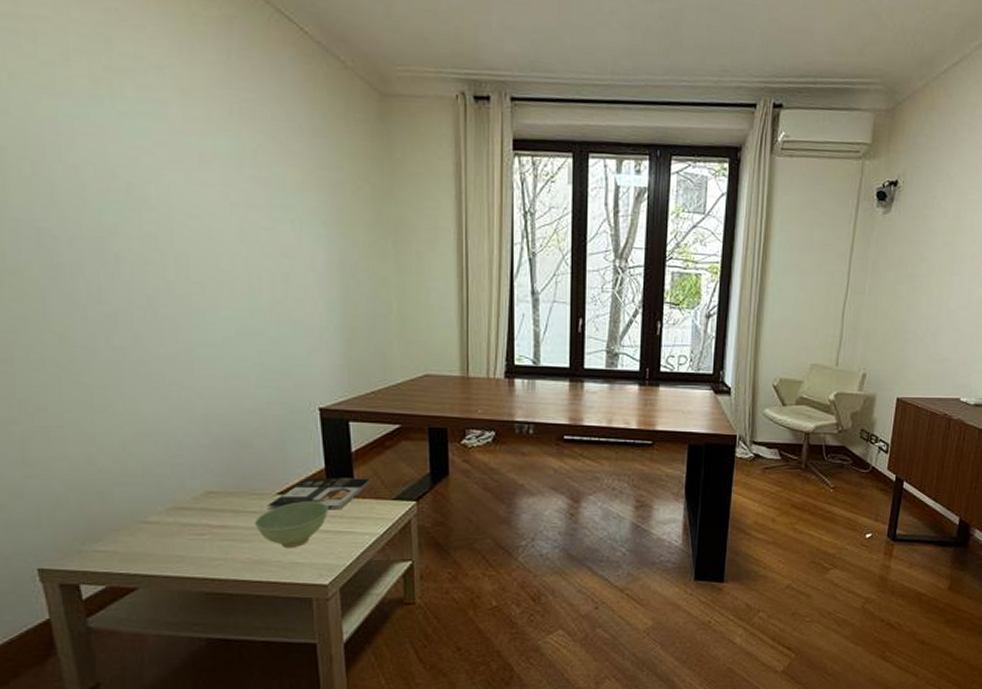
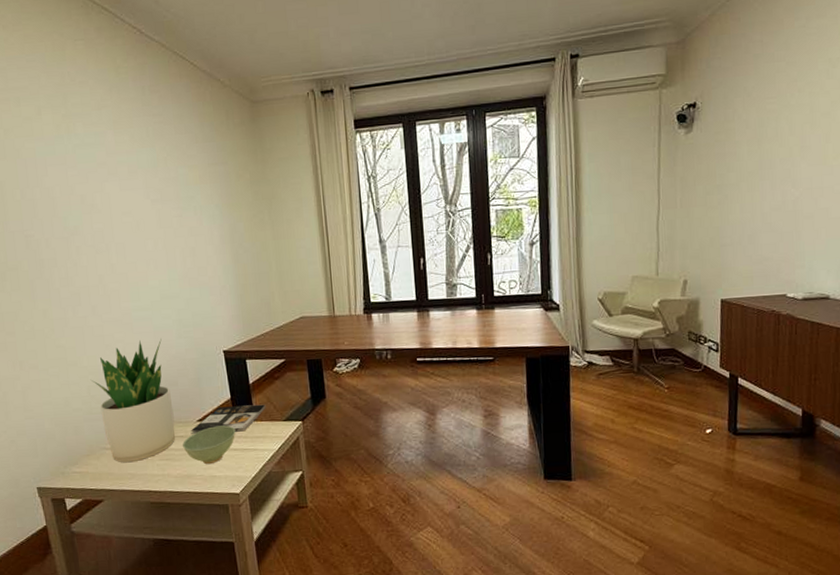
planter: none [127,386,246,542] -> present [90,339,175,463]

